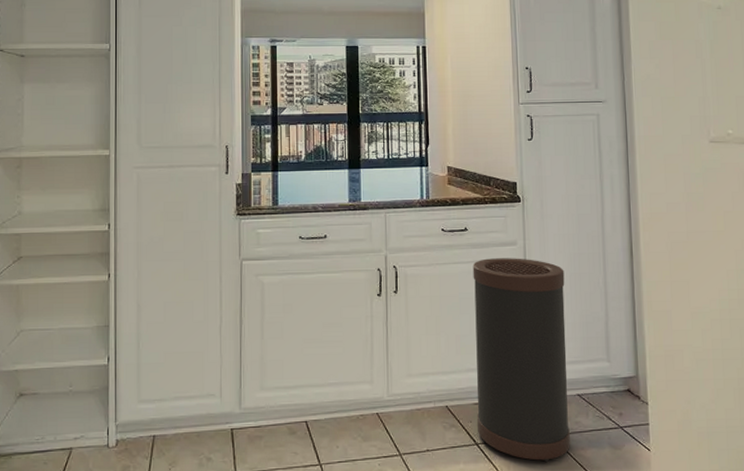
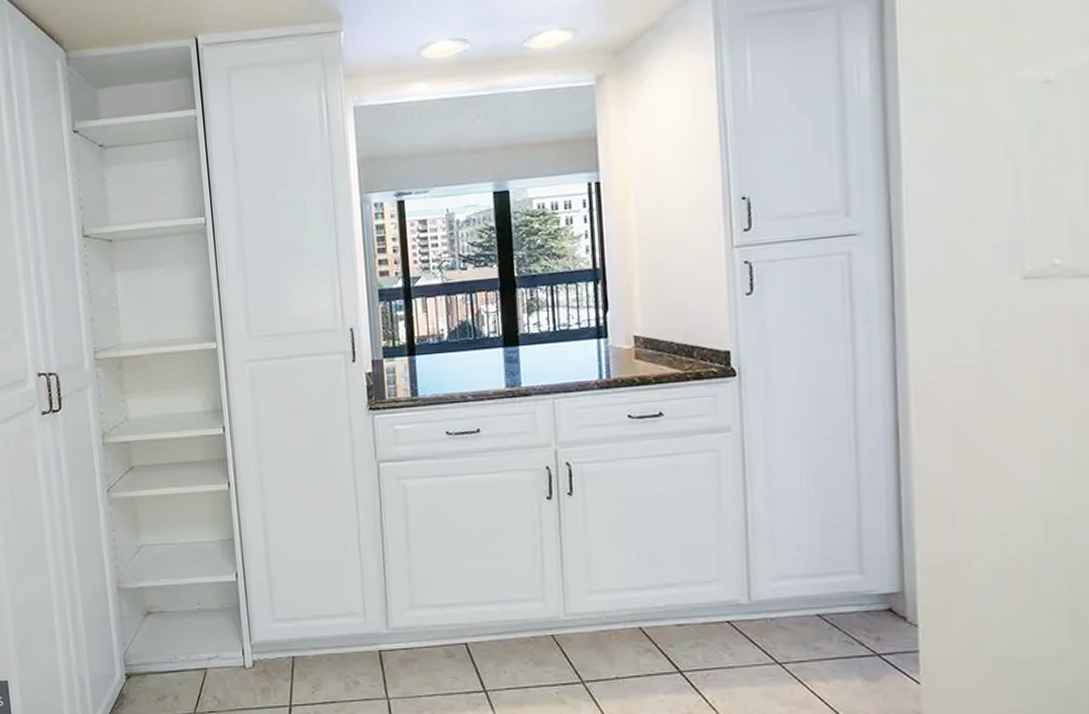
trash can: present [472,258,570,463] -> none [671,447,807,695]

